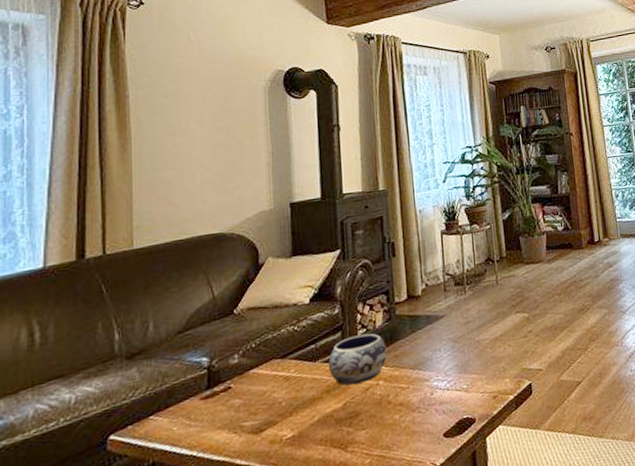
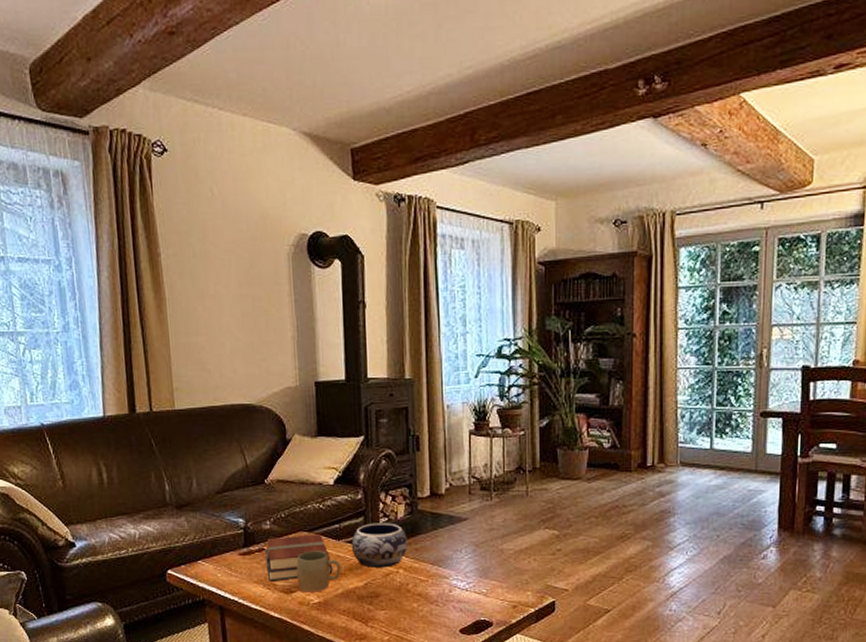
books: none [232,359,309,423] -> present [265,534,333,581]
mug: none [268,376,318,428] -> present [296,551,341,592]
books: present [520,105,549,128] -> none [572,294,607,322]

